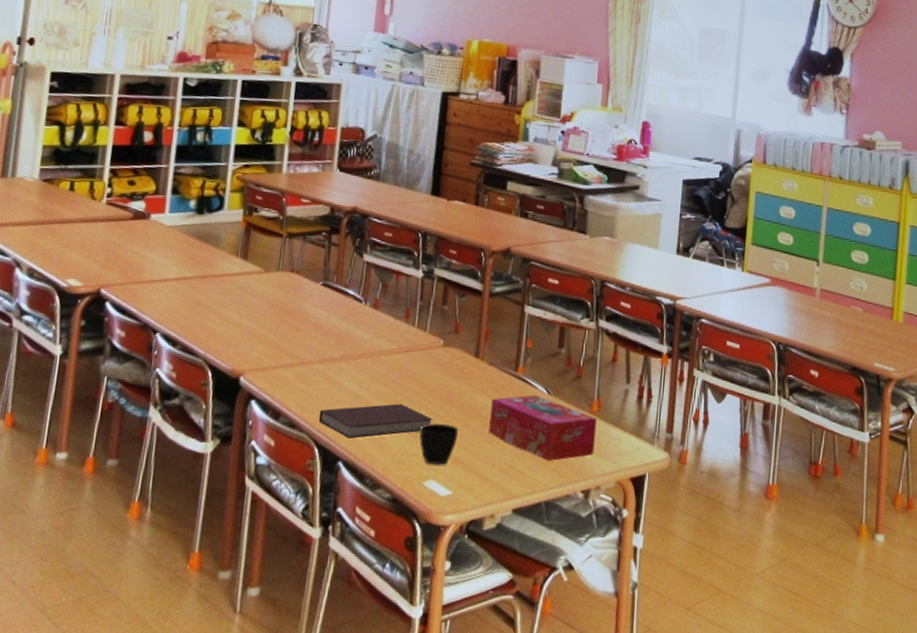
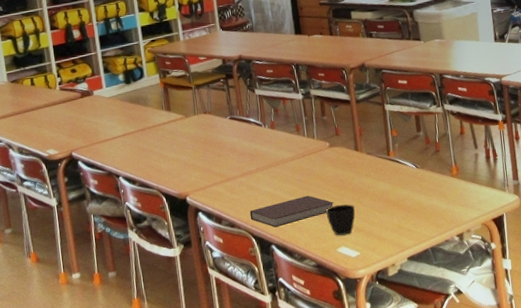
tissue box: present [489,395,597,461] -> none [375,170,461,218]

